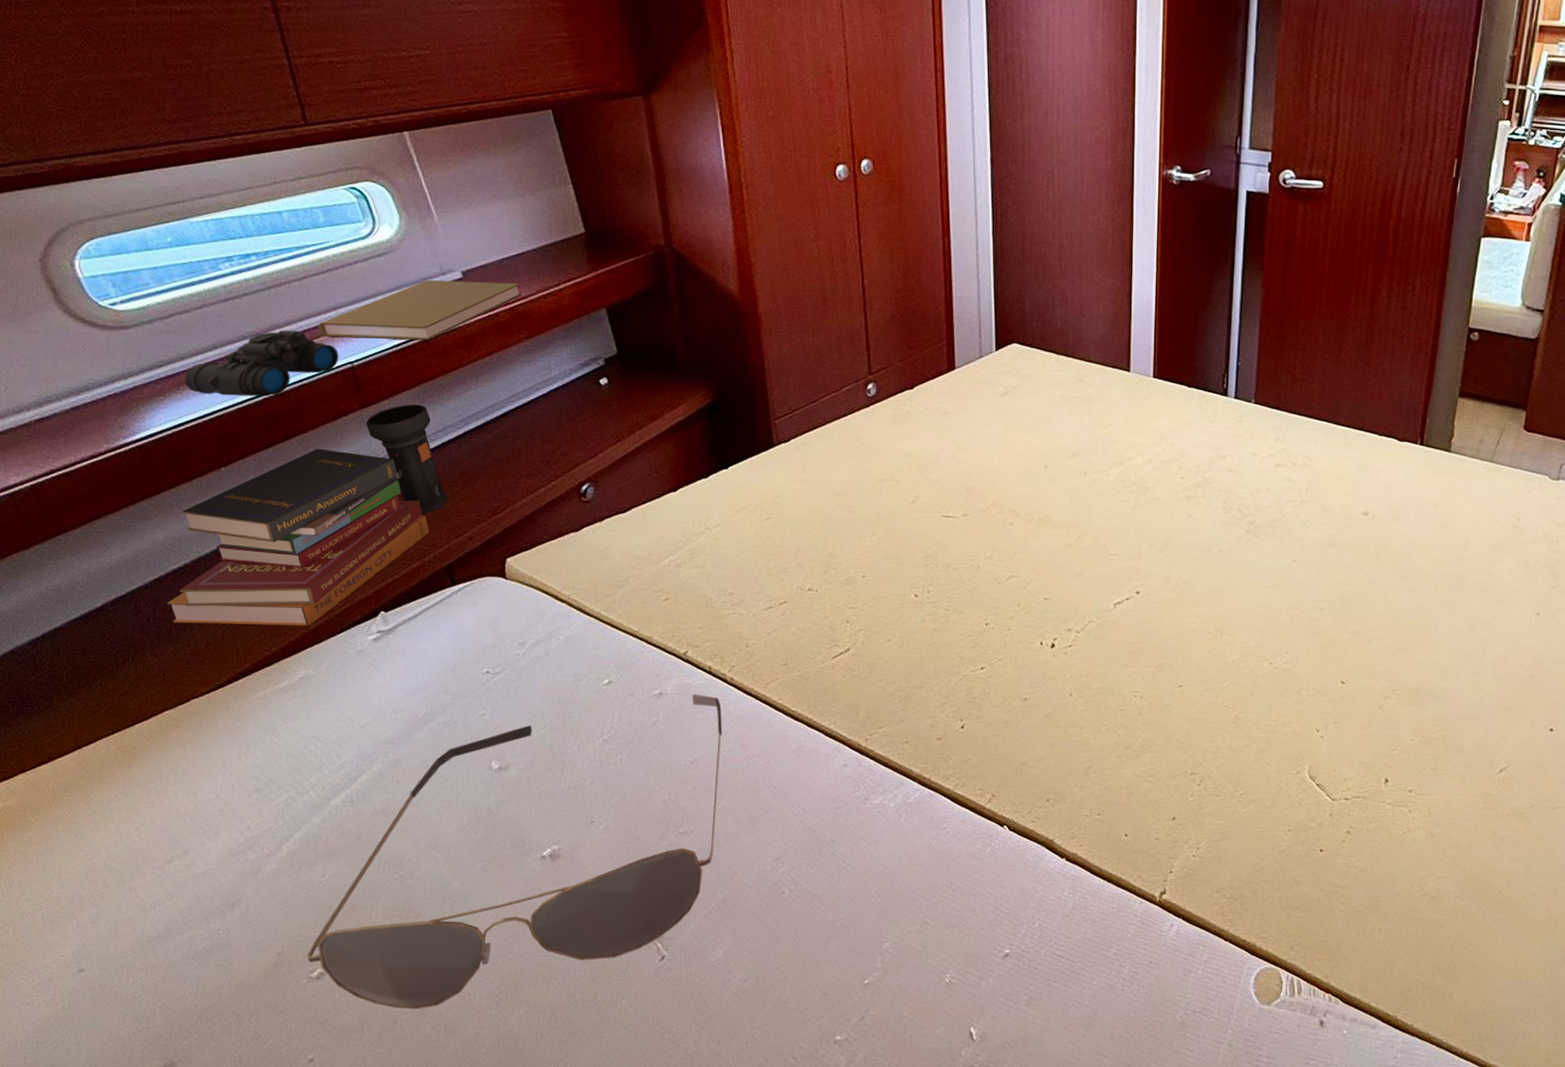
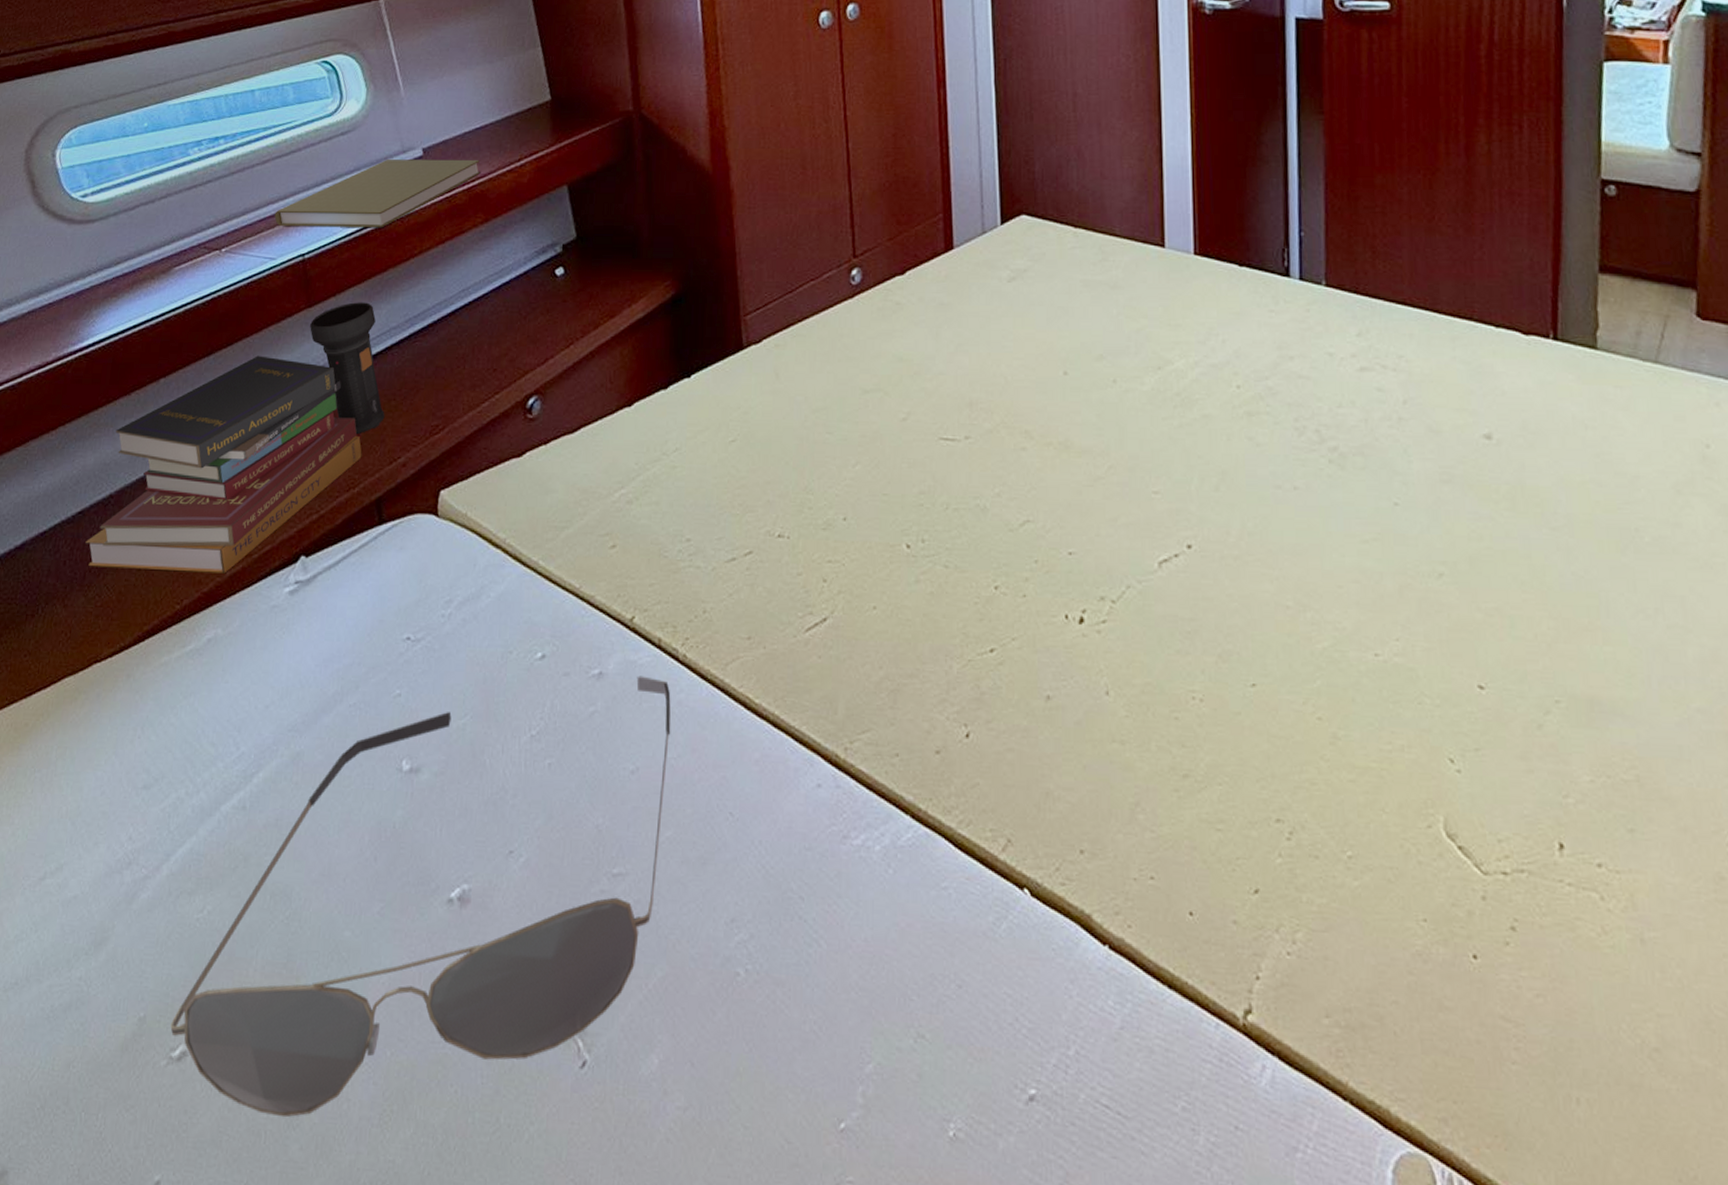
binoculars: present [184,330,339,397] -> none [138,219,292,296]

